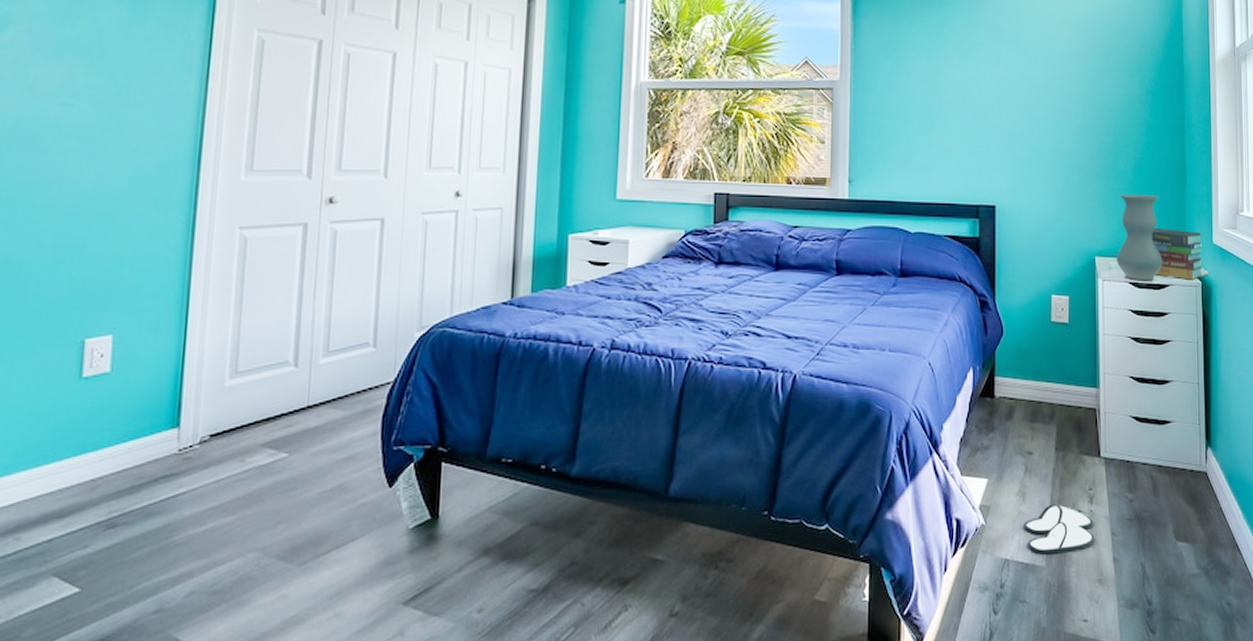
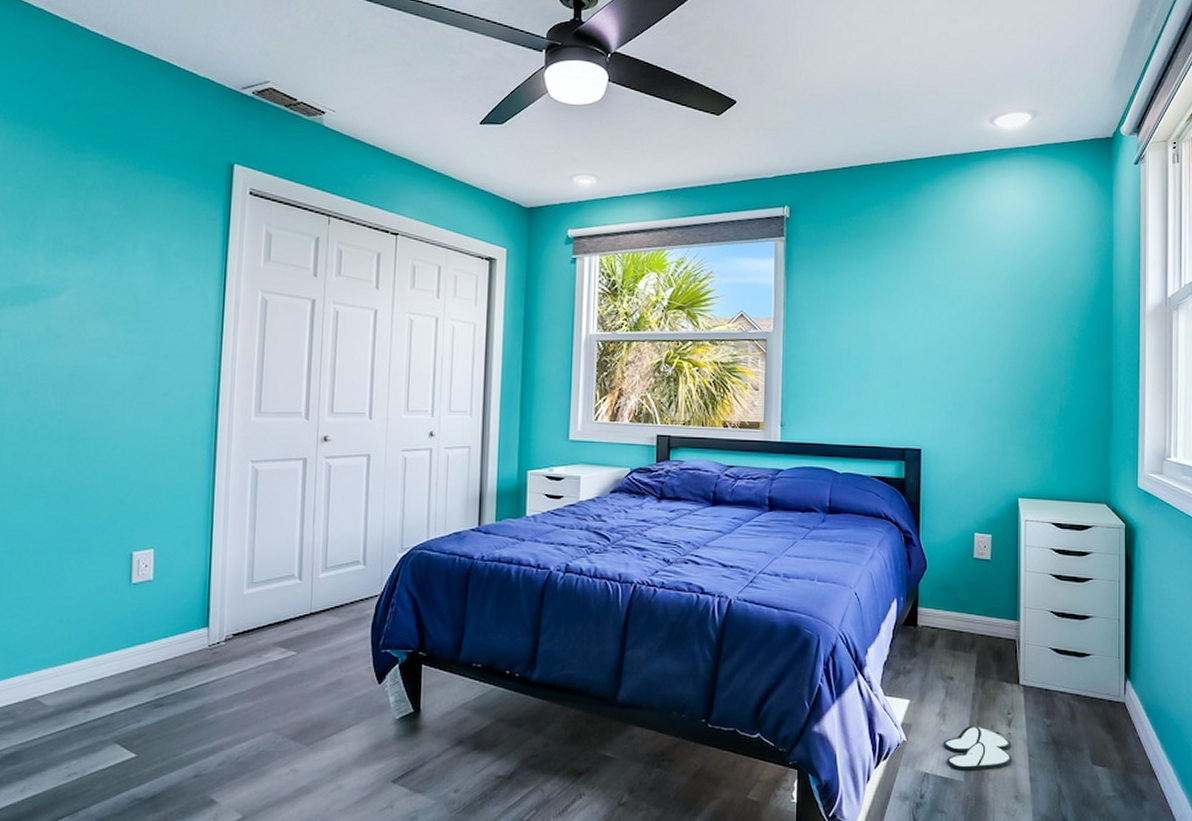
vase: present [1117,194,1163,281] -> none [1040,440,1086,522]
books: present [1151,227,1210,280] -> none [1075,471,1134,522]

